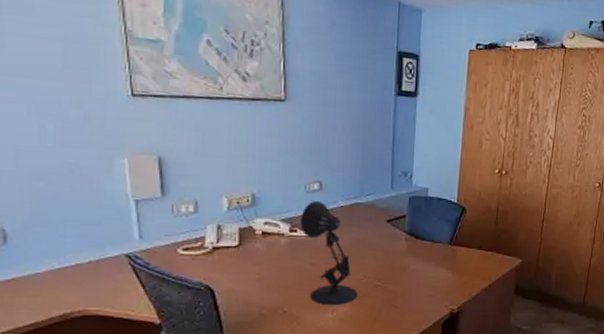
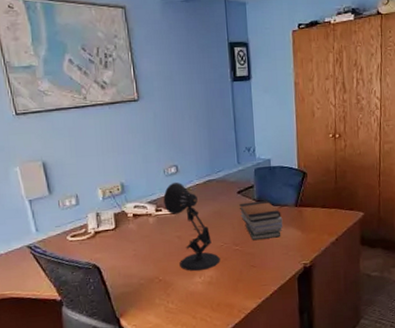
book stack: none [387,233,434,277] -> present [240,200,283,240]

